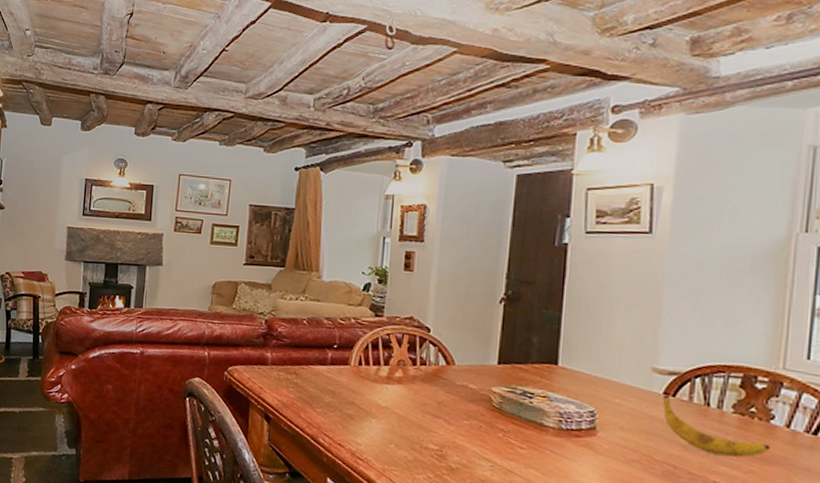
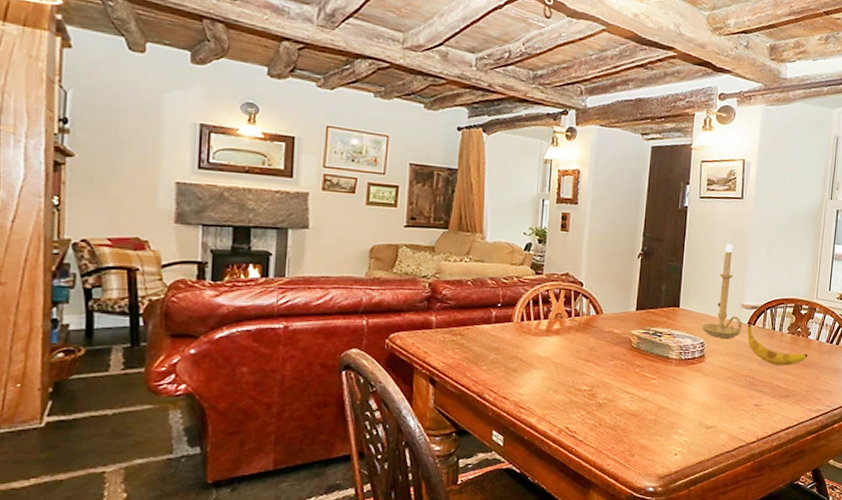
candle holder: none [589,289,655,411] -> present [700,243,743,338]

